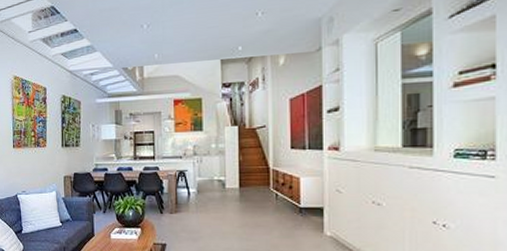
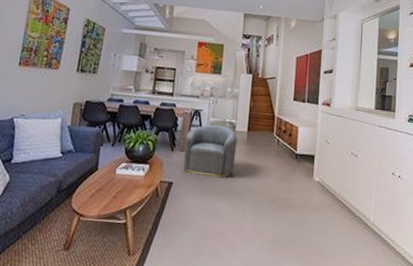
armchair: none [173,183,229,237] -> present [183,124,238,177]

